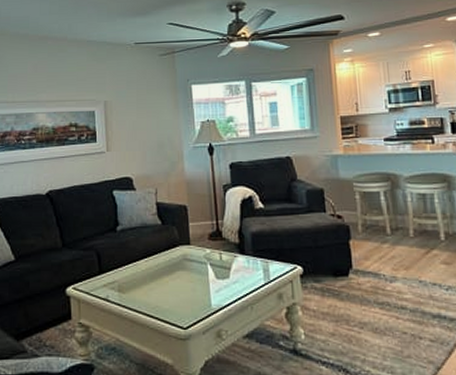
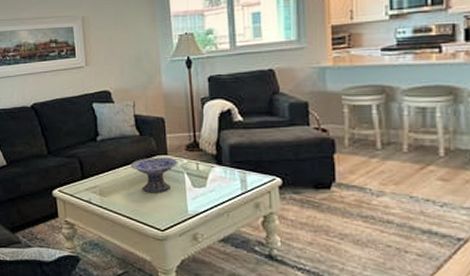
decorative bowl: none [152,247,201,287] -> present [131,157,178,193]

